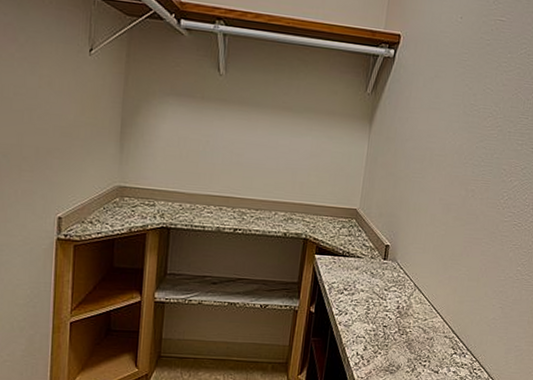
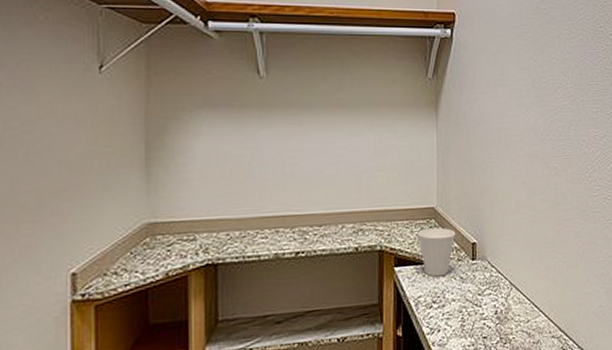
cup: none [338,226,373,269] -> present [417,227,456,277]

